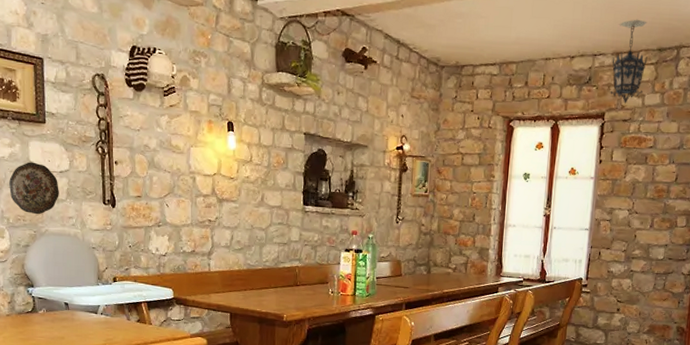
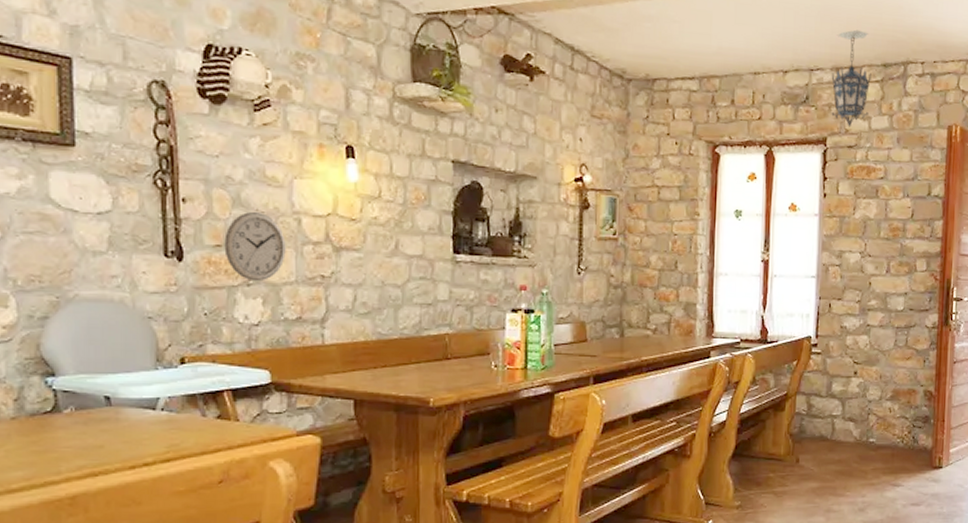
decorative plate: present [9,162,59,215] -> none [17,199,96,274]
wall clock: none [143,171,185,224] -> present [224,211,286,282]

